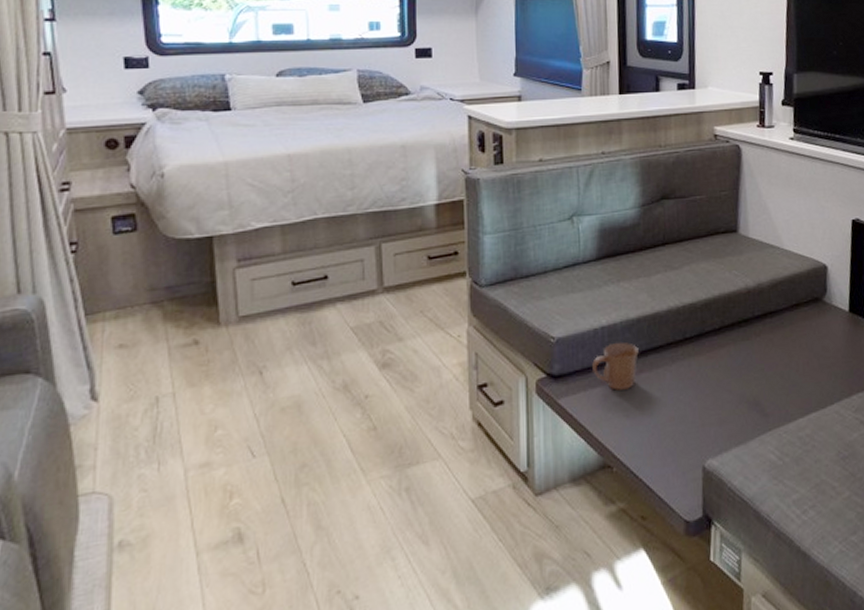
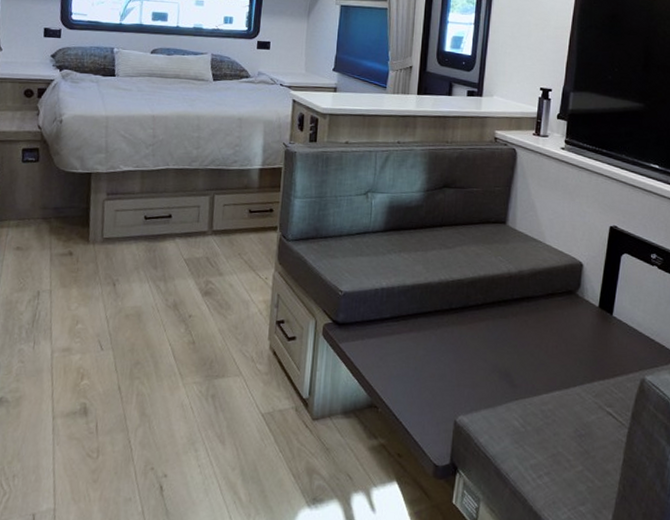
mug: present [592,342,639,391] -> none [370,303,411,345]

